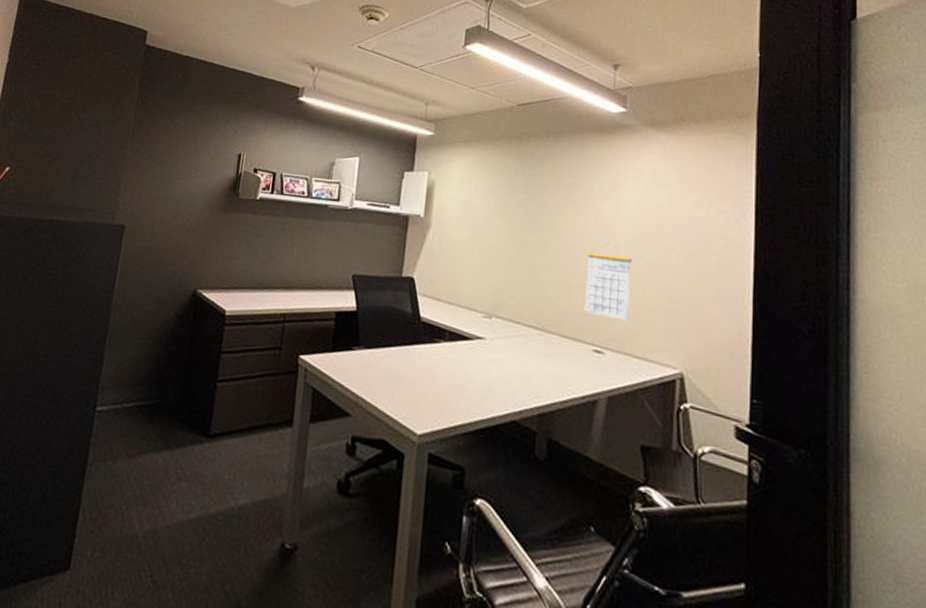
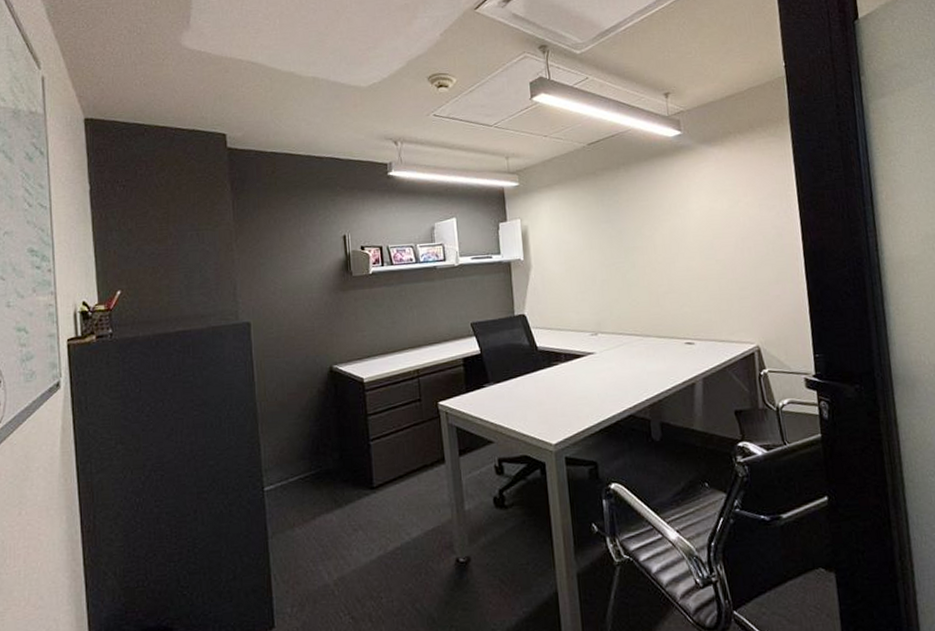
calendar: present [584,251,632,321] -> none [668,259,710,314]

